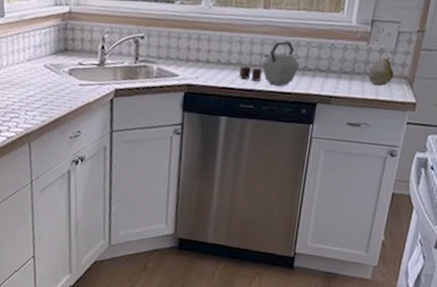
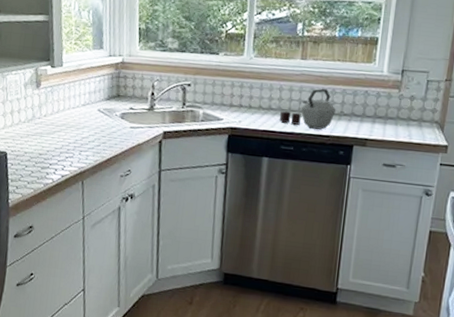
fruit: present [368,57,394,86] -> none [401,103,425,130]

